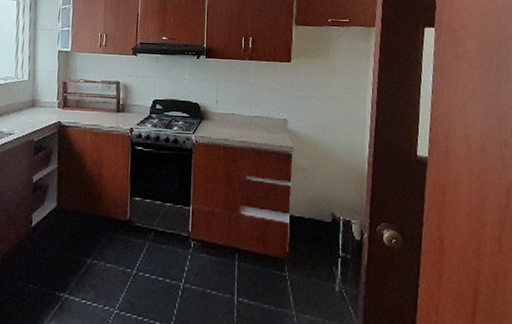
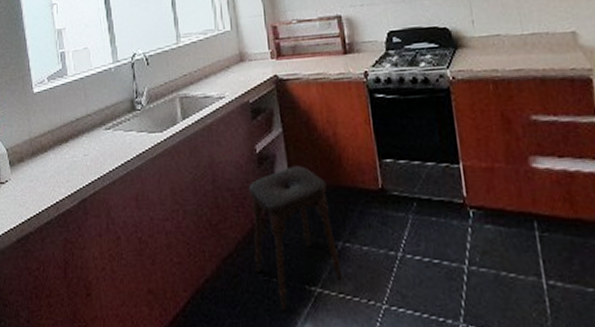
stool: none [16,196,87,311] -> present [249,165,342,311]

